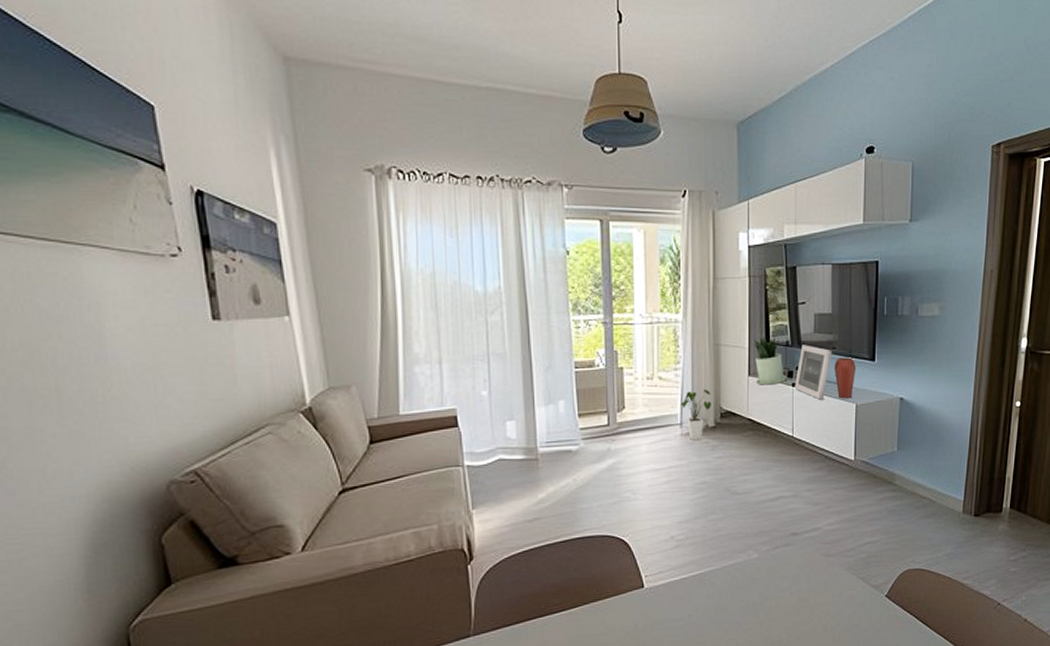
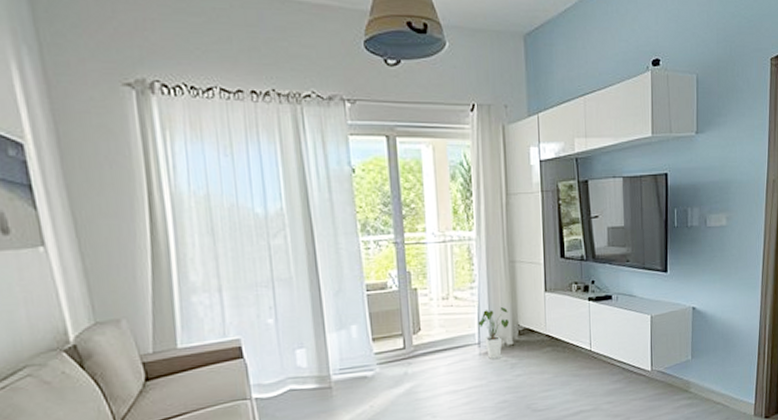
planter: present [754,337,787,385] -> none [549,252,583,301]
picture frame: present [795,344,833,400] -> none [591,258,626,313]
vase: present [834,357,855,399] -> none [628,269,649,311]

